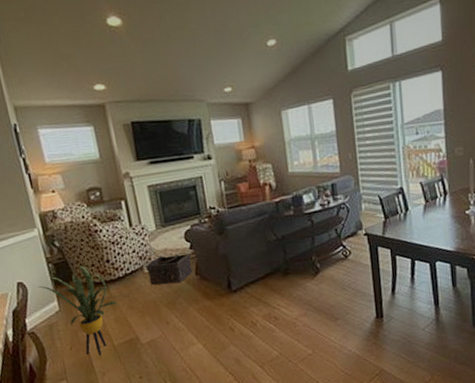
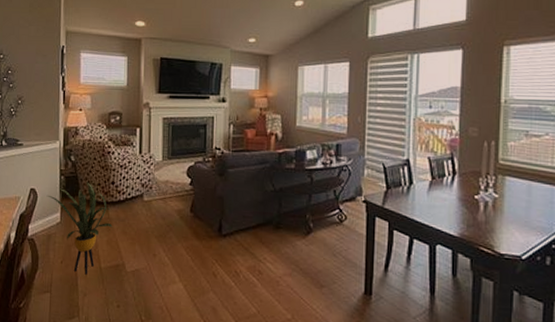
basket: present [146,254,193,285] -> none [146,186,189,217]

